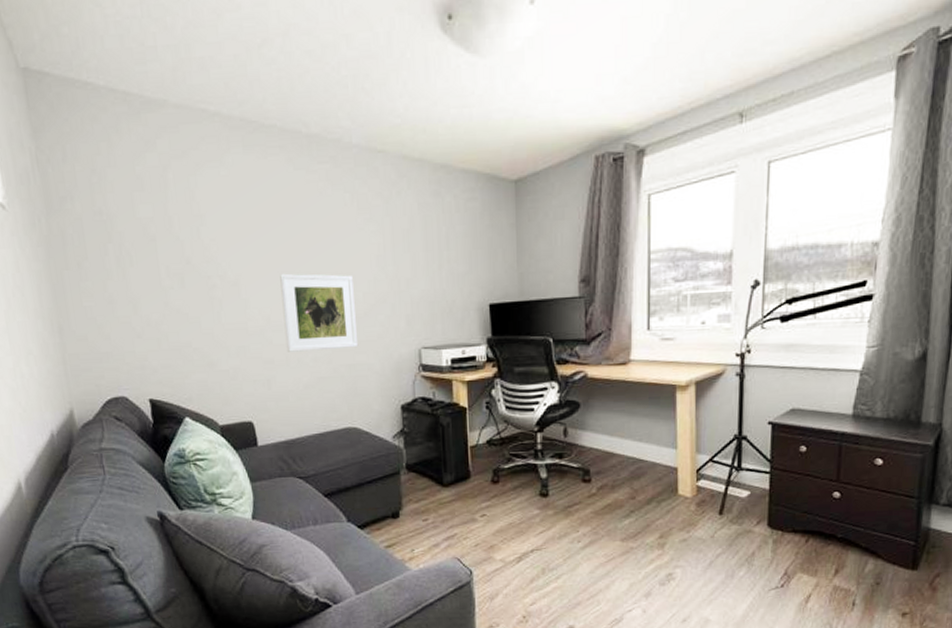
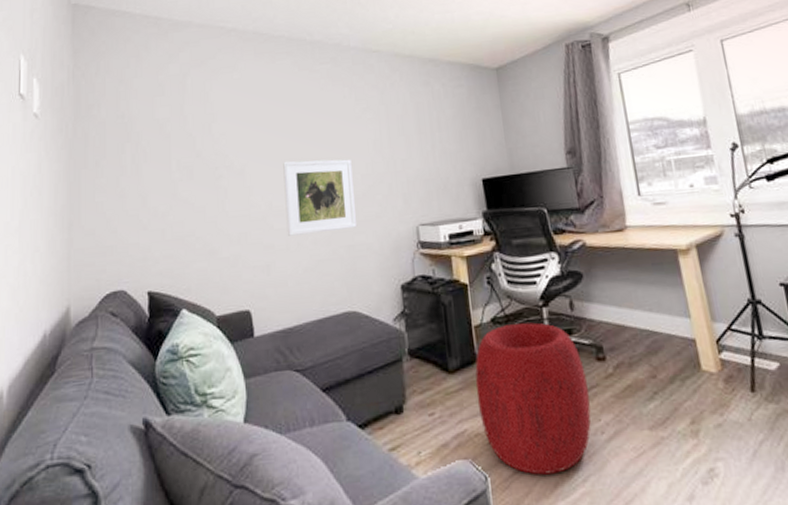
pouf: none [467,446,571,572] -> present [475,322,591,475]

